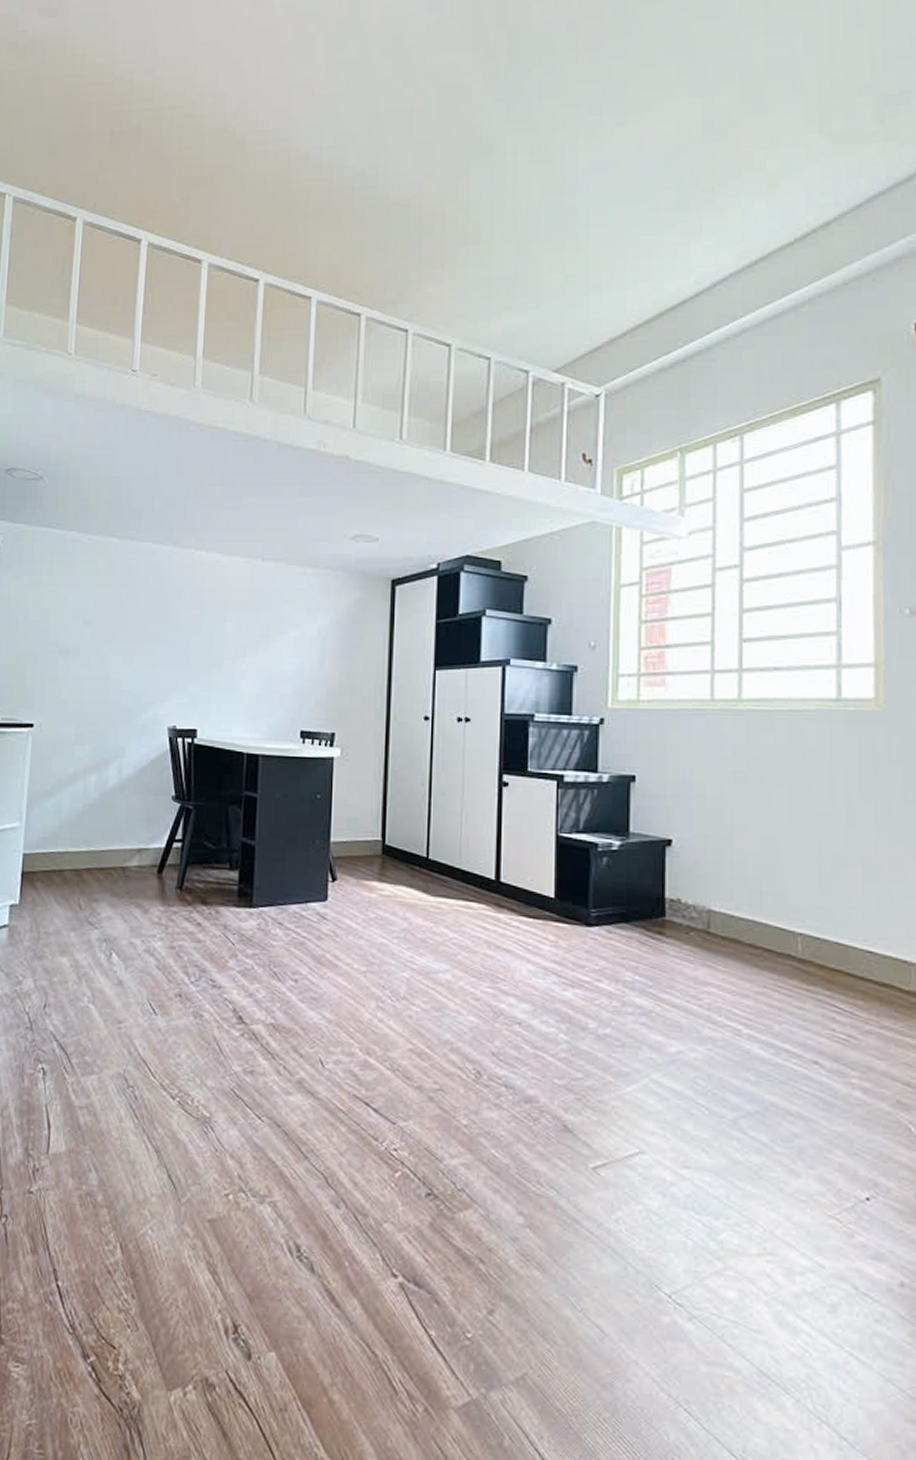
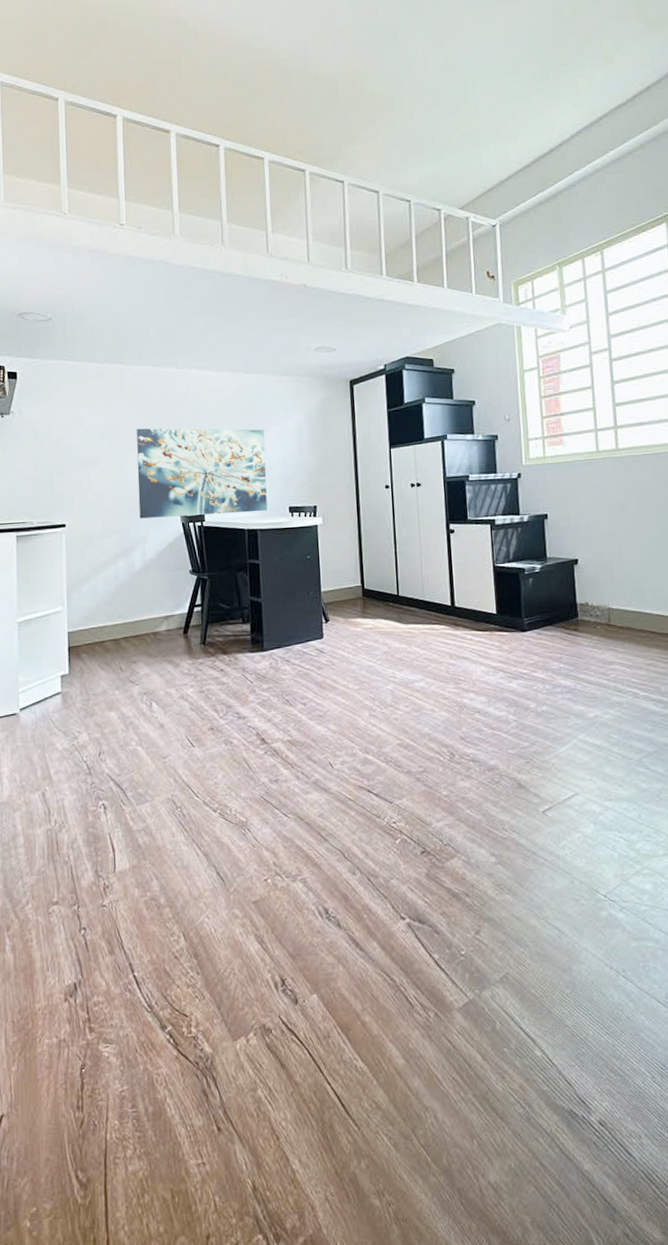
wall art: none [119,617,279,733] -> present [136,428,268,519]

